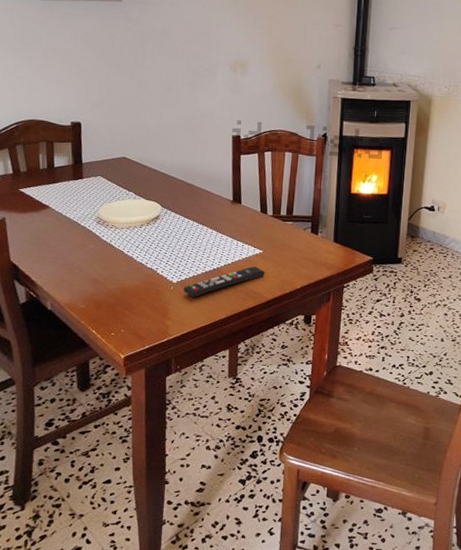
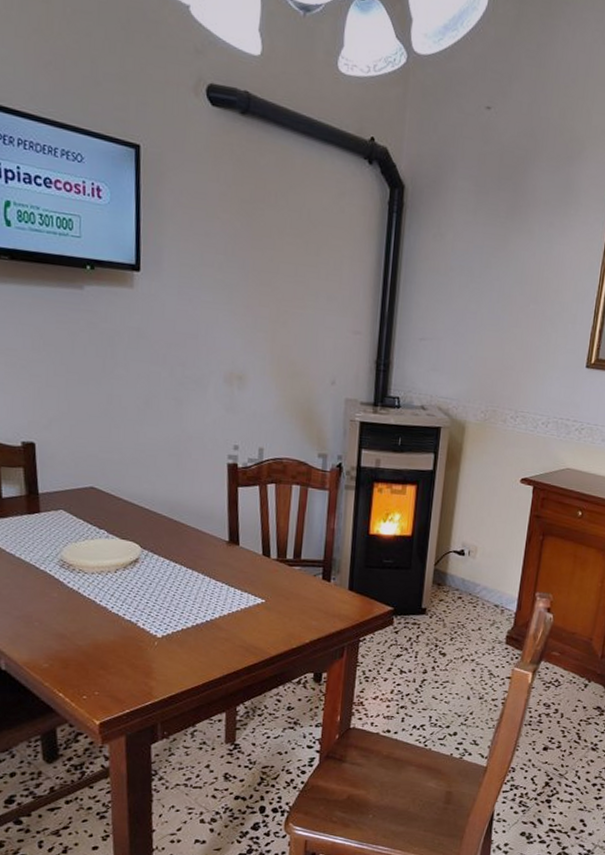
remote control: present [183,266,265,298] -> none [169,618,268,654]

